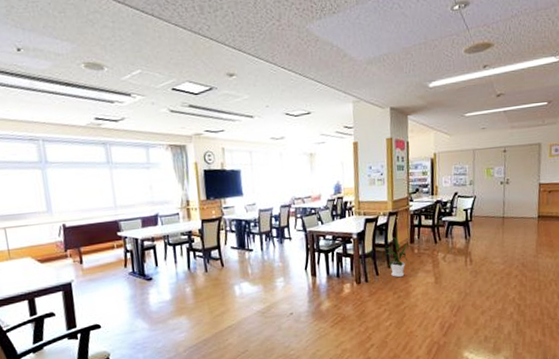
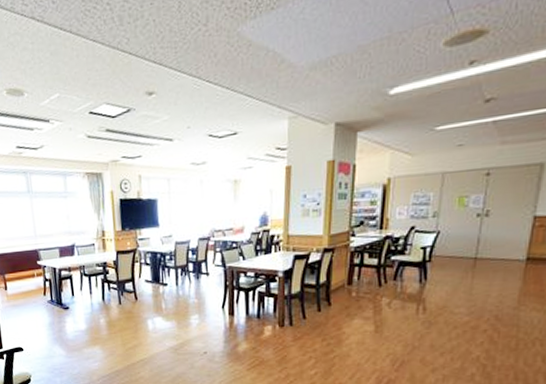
house plant: present [382,236,410,278] -> none [312,276,347,323]

